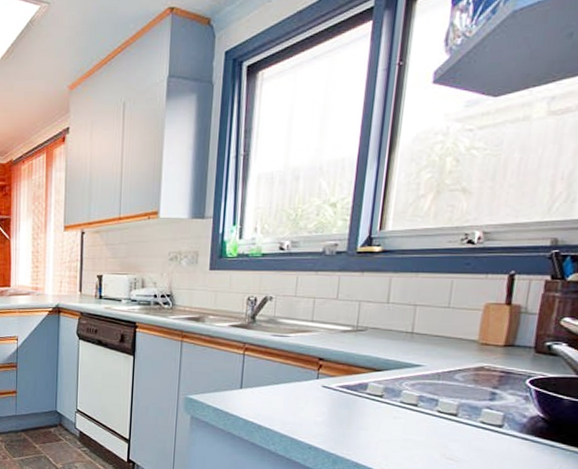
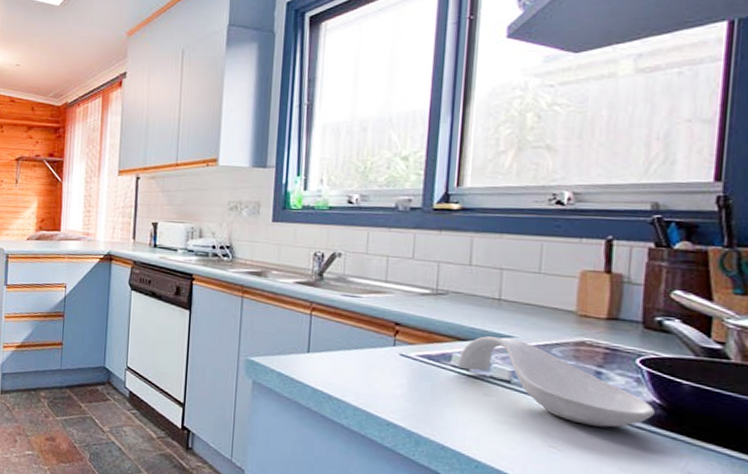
spoon rest: none [372,366,538,440] -> present [457,336,655,428]

